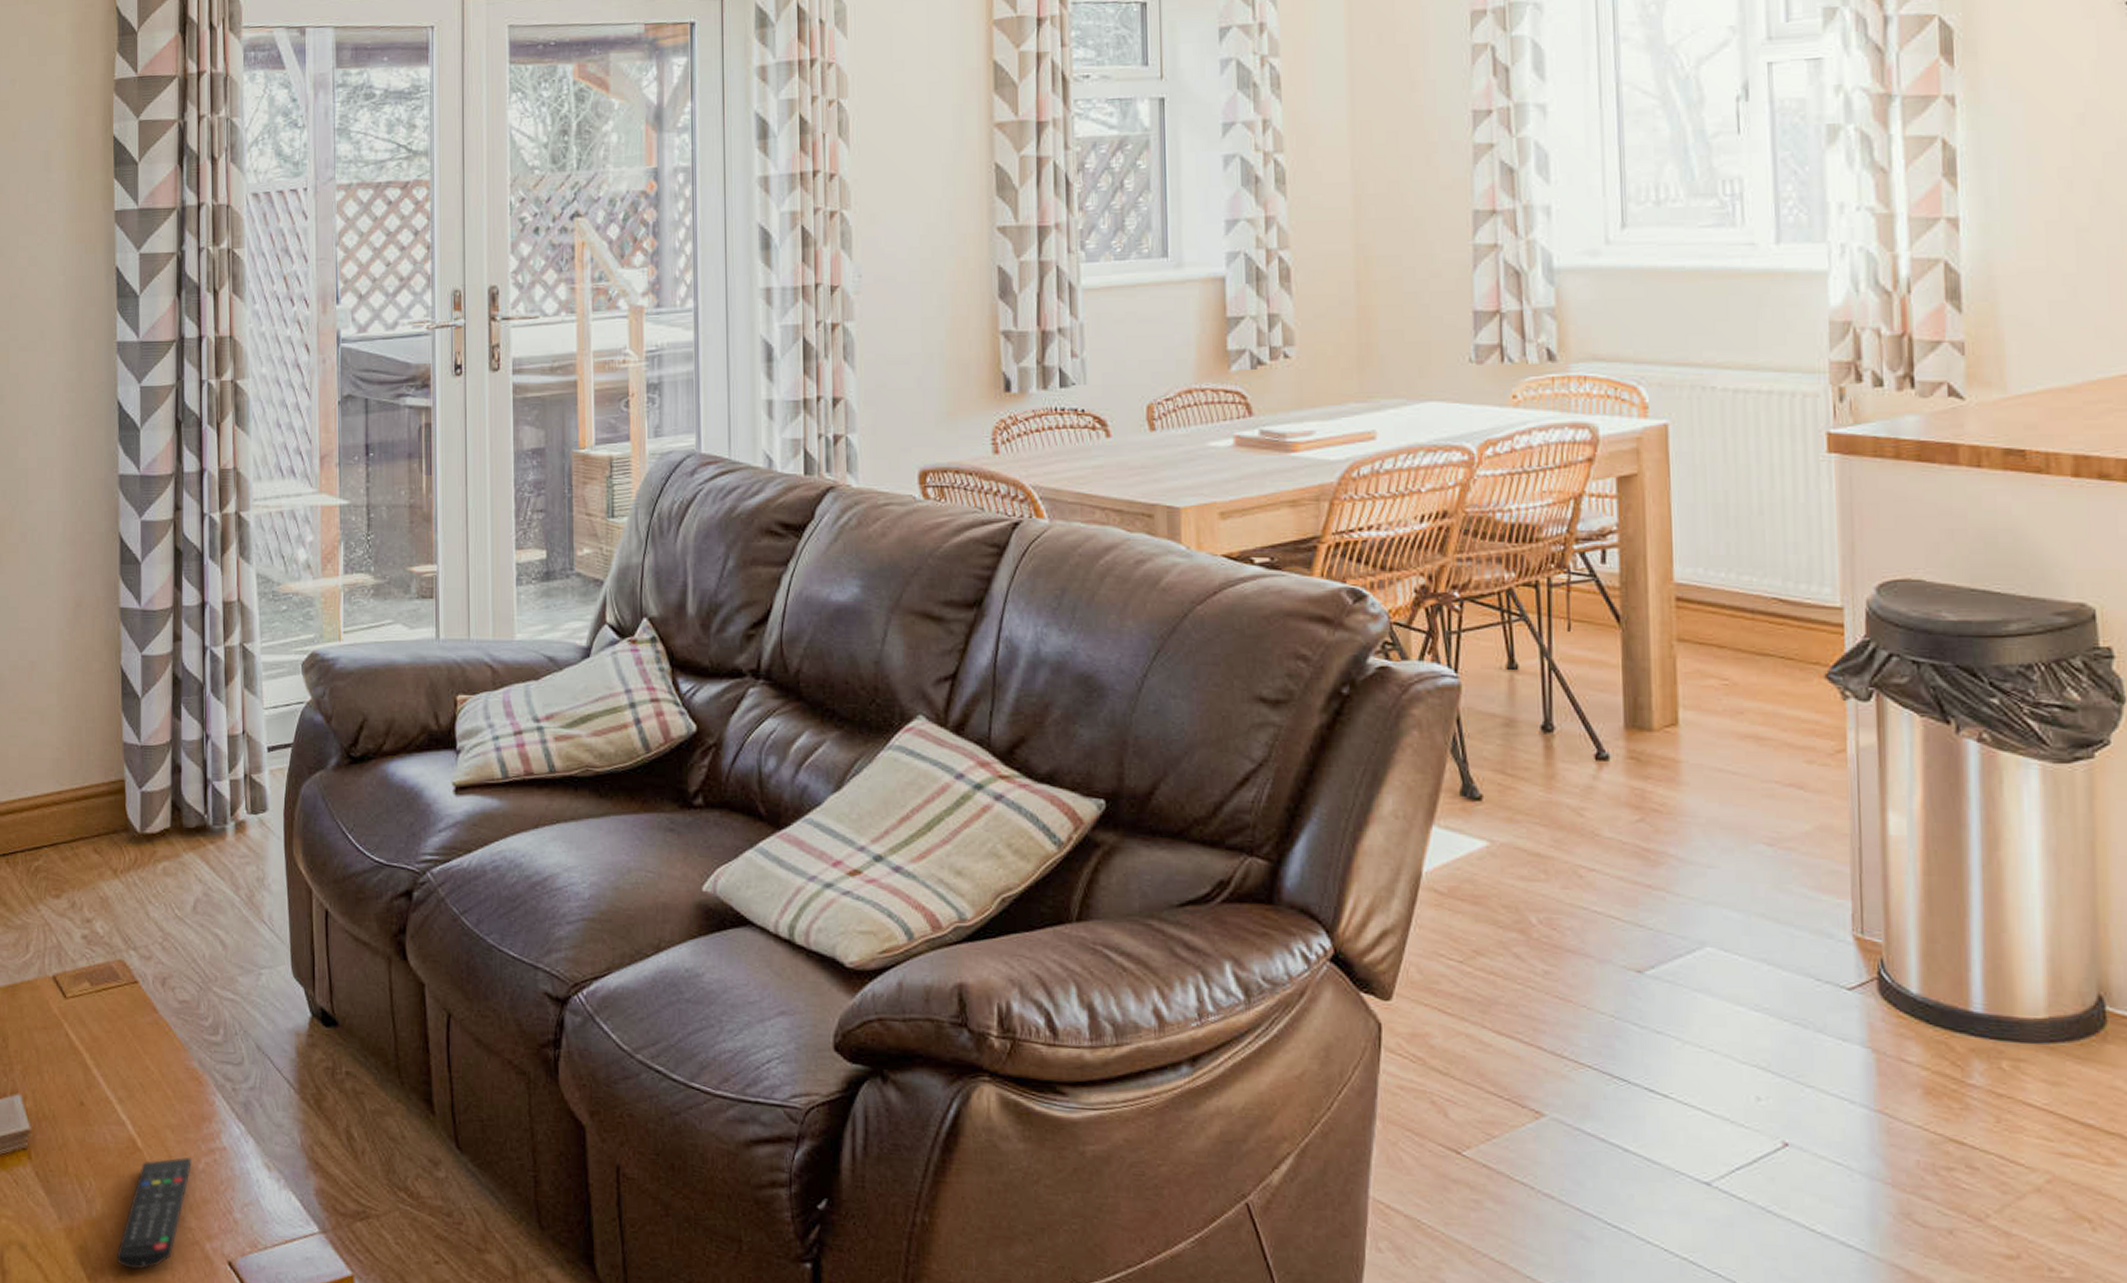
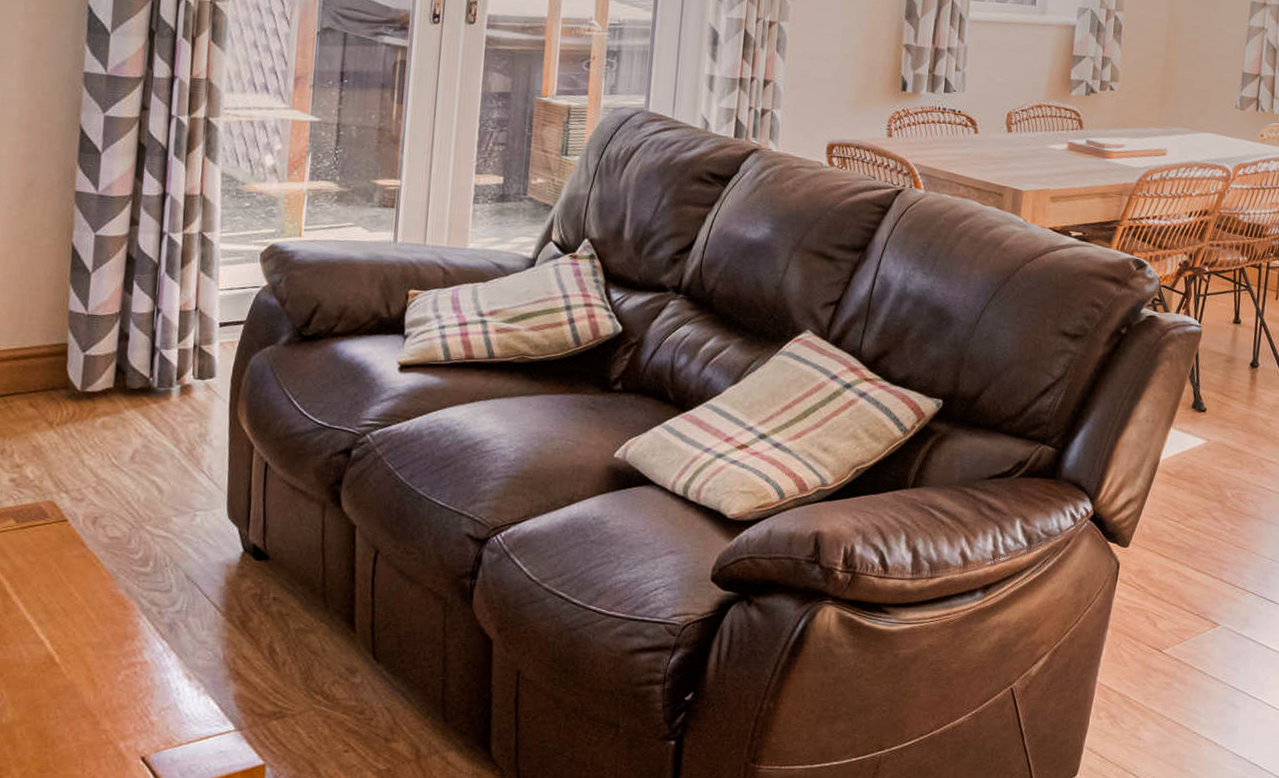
remote control: present [116,1157,192,1270] -> none [24,670,111,767]

